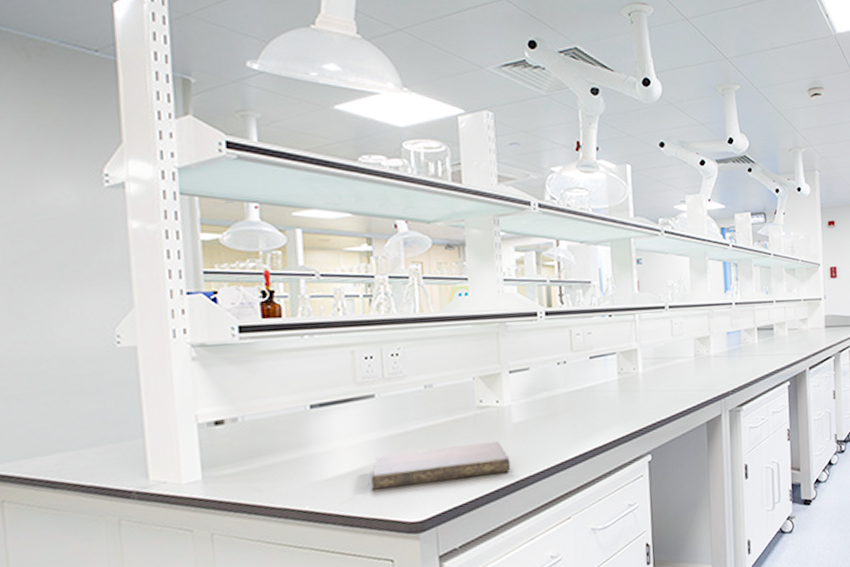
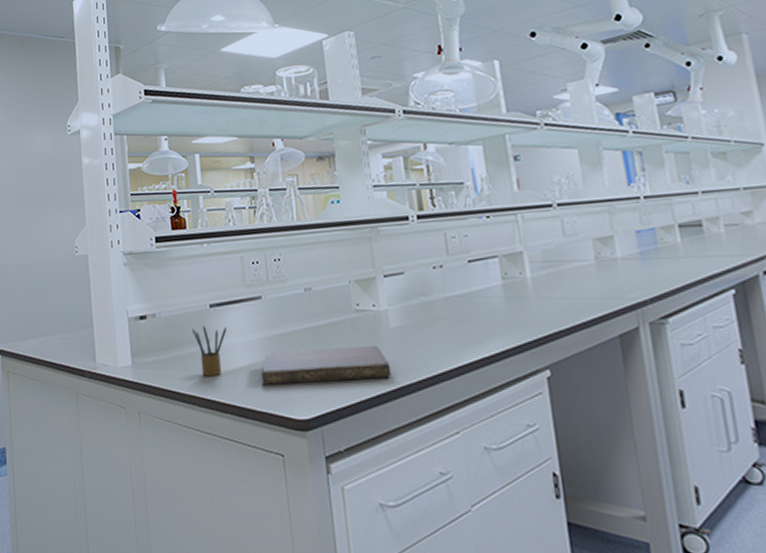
pencil box: none [287,429,331,486] -> present [192,325,227,377]

